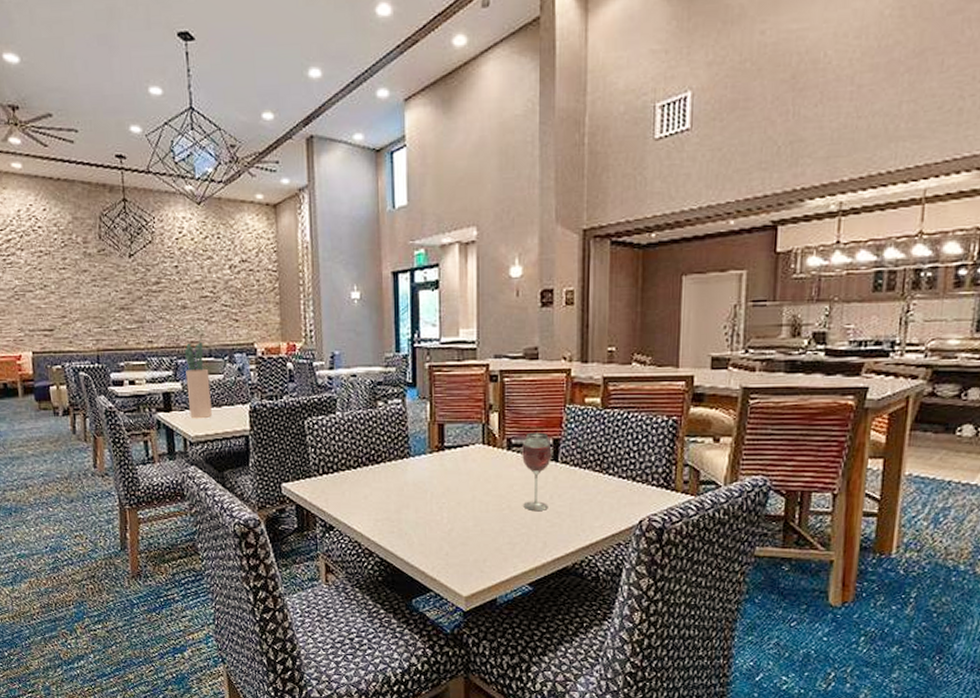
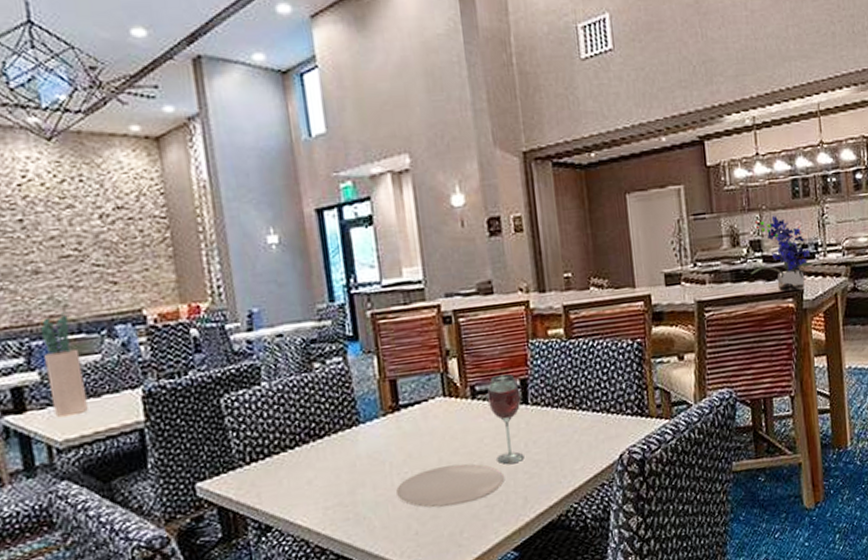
plate: none [433,504,529,538] -> present [395,463,505,508]
flower arrangement: none [808,307,900,389] -> present [750,215,826,293]

